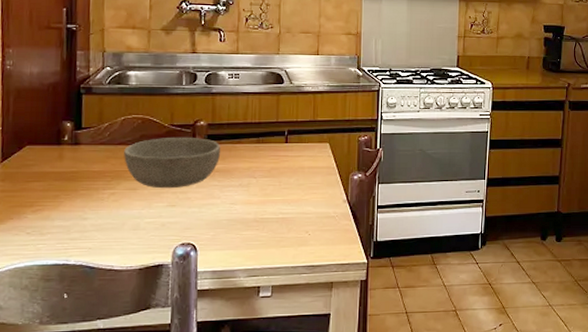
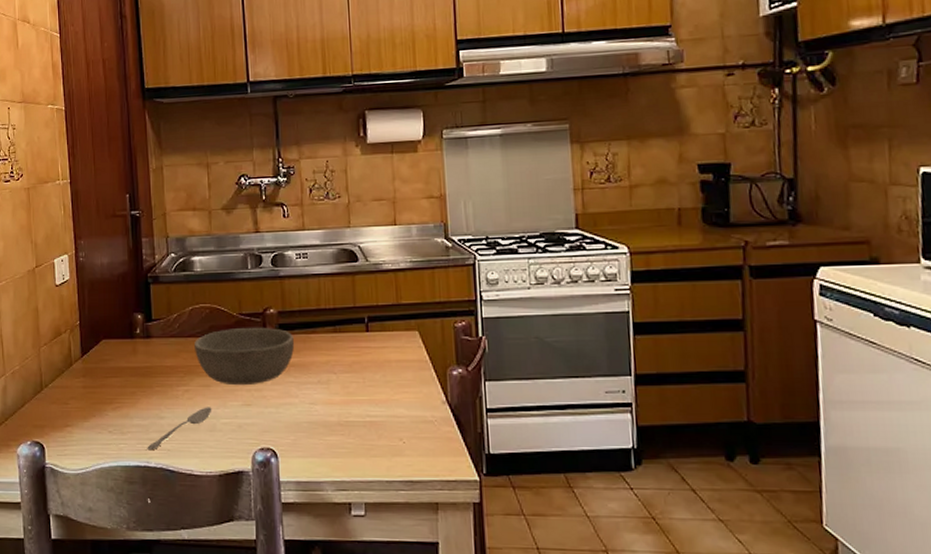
spoon: none [67,208,137,250] -> present [147,407,212,451]

